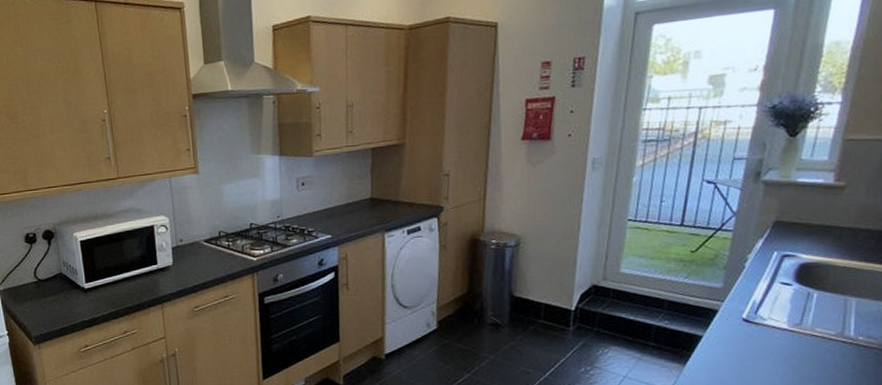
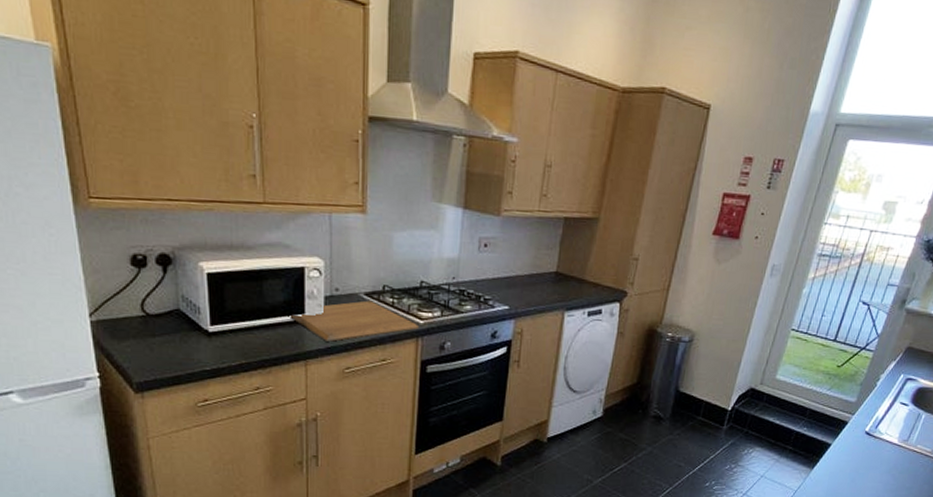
chopping board: none [144,246,254,287] -> present [288,300,420,343]

